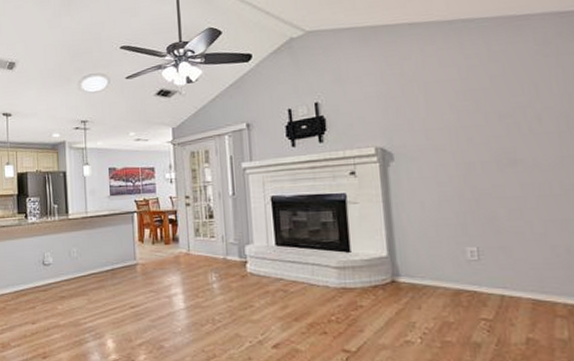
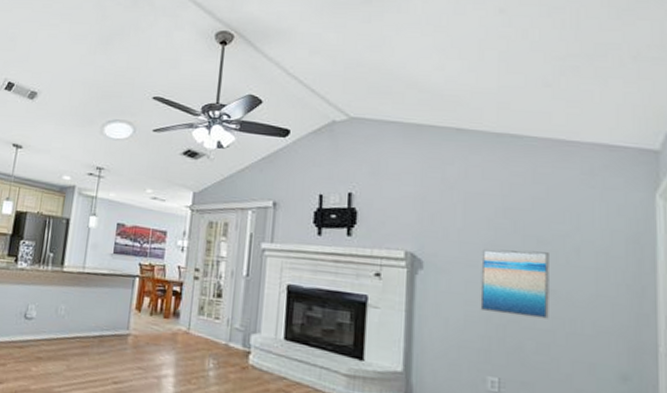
wall art: none [447,125,518,190] -> present [480,249,549,319]

